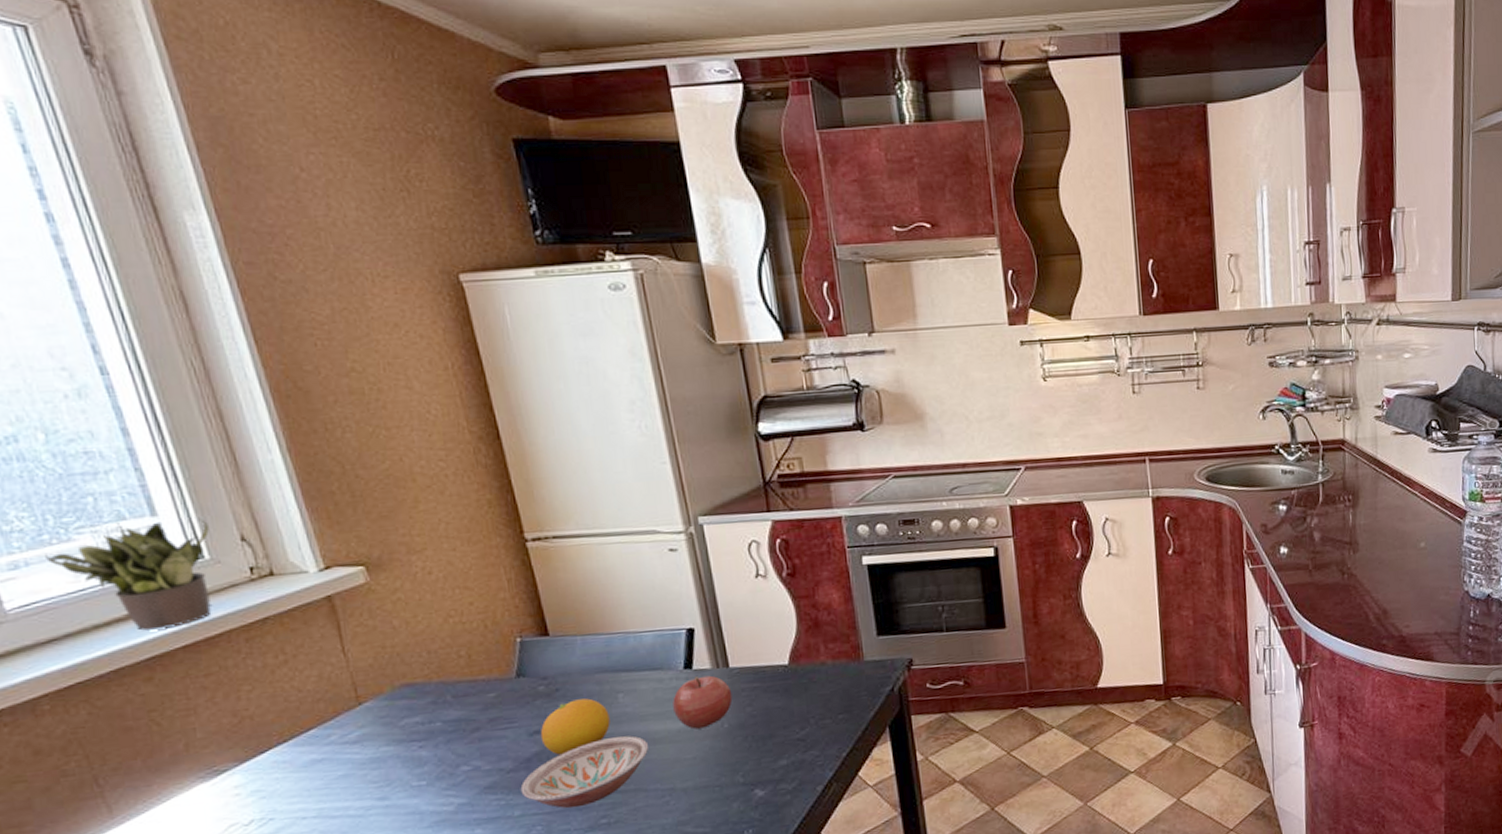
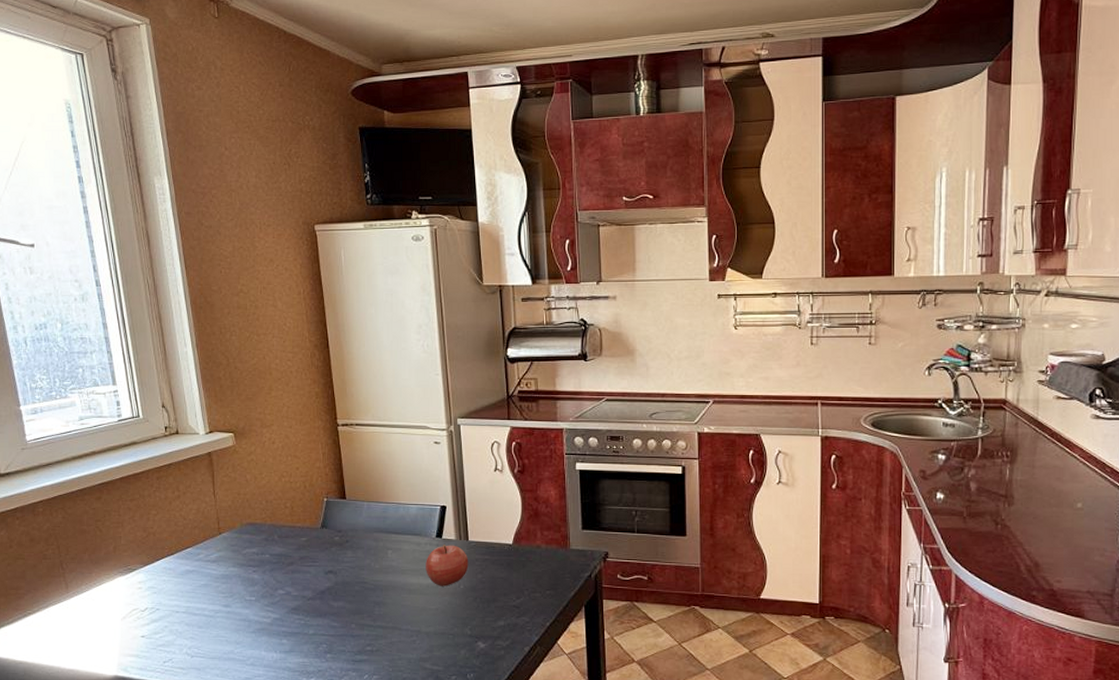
potted plant: present [45,518,212,631] -> none [52,387,144,464]
bowl: present [520,735,648,809] -> none [315,584,405,635]
fruit: present [540,698,611,755] -> none [332,551,381,592]

